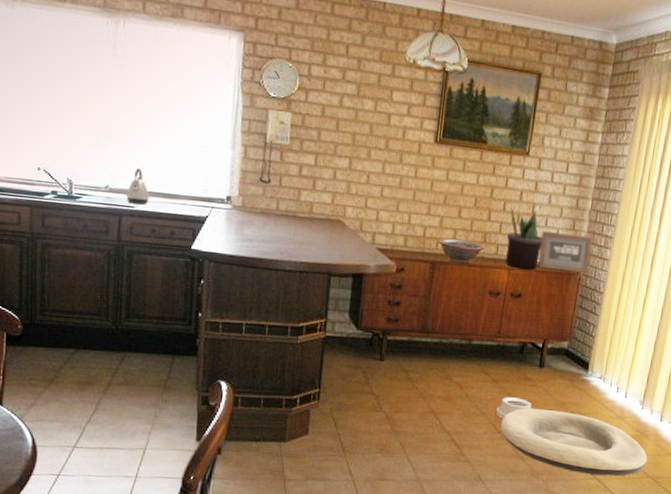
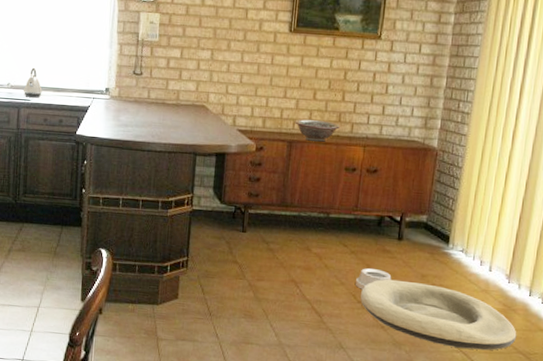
planter: present [505,208,544,270] -> none [360,88,399,147]
picture frame: present [538,231,592,274] -> none [393,109,448,150]

